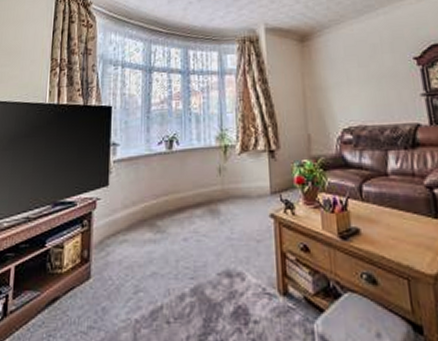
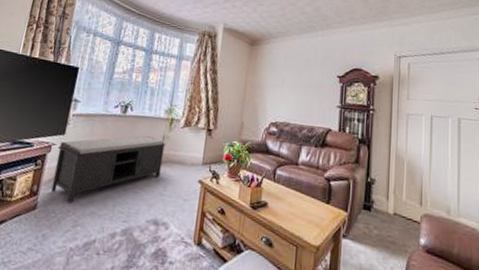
bench: none [103,171,224,266] -> present [51,136,166,204]

